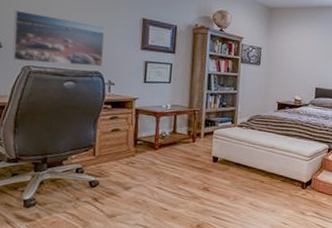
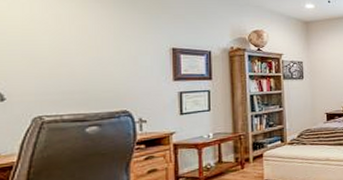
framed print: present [12,9,105,67] -> none [17,56,131,113]

